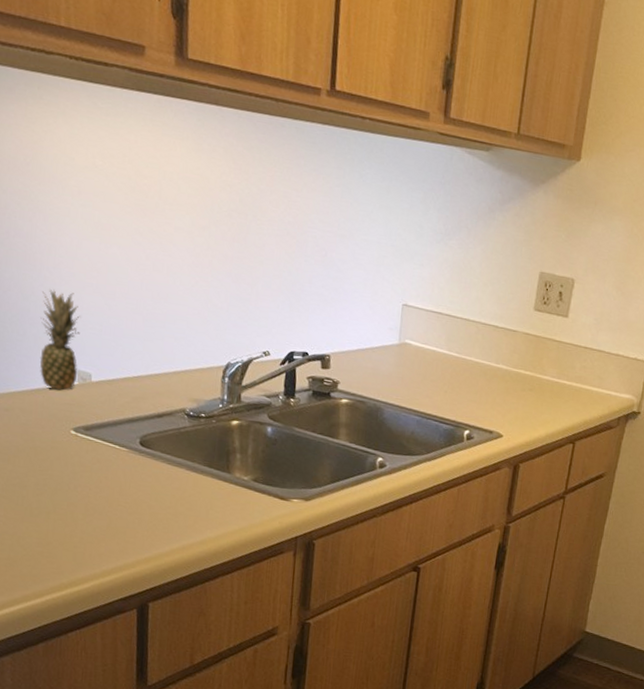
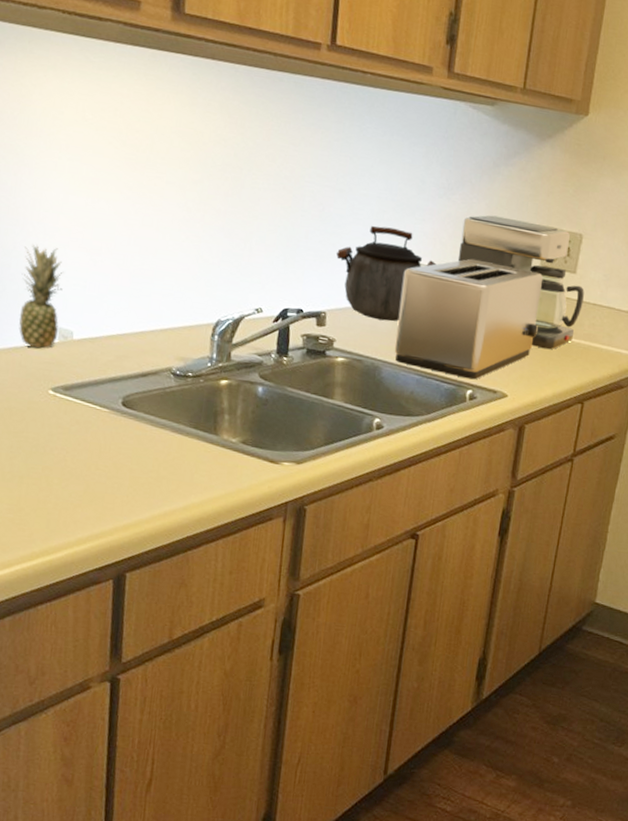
kettle: none [338,270,435,364] -> present [335,225,437,322]
toaster: none [395,303,537,421] -> present [394,258,544,380]
coffee maker: none [454,260,576,392] -> present [457,215,584,350]

